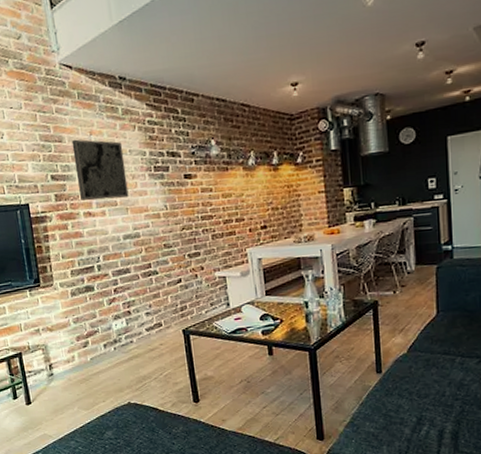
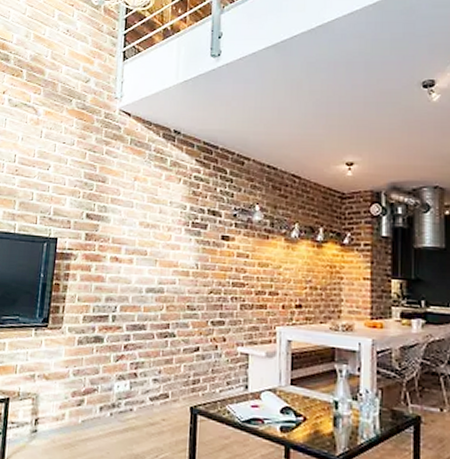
wall art: present [71,139,129,201] -> none [111,182,165,250]

